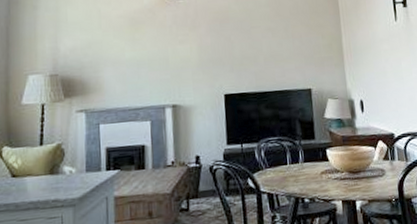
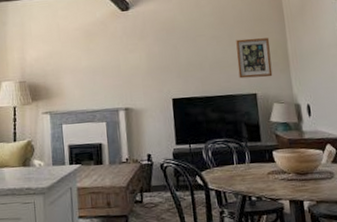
wall art: none [291,31,328,73] -> present [236,38,273,79]

